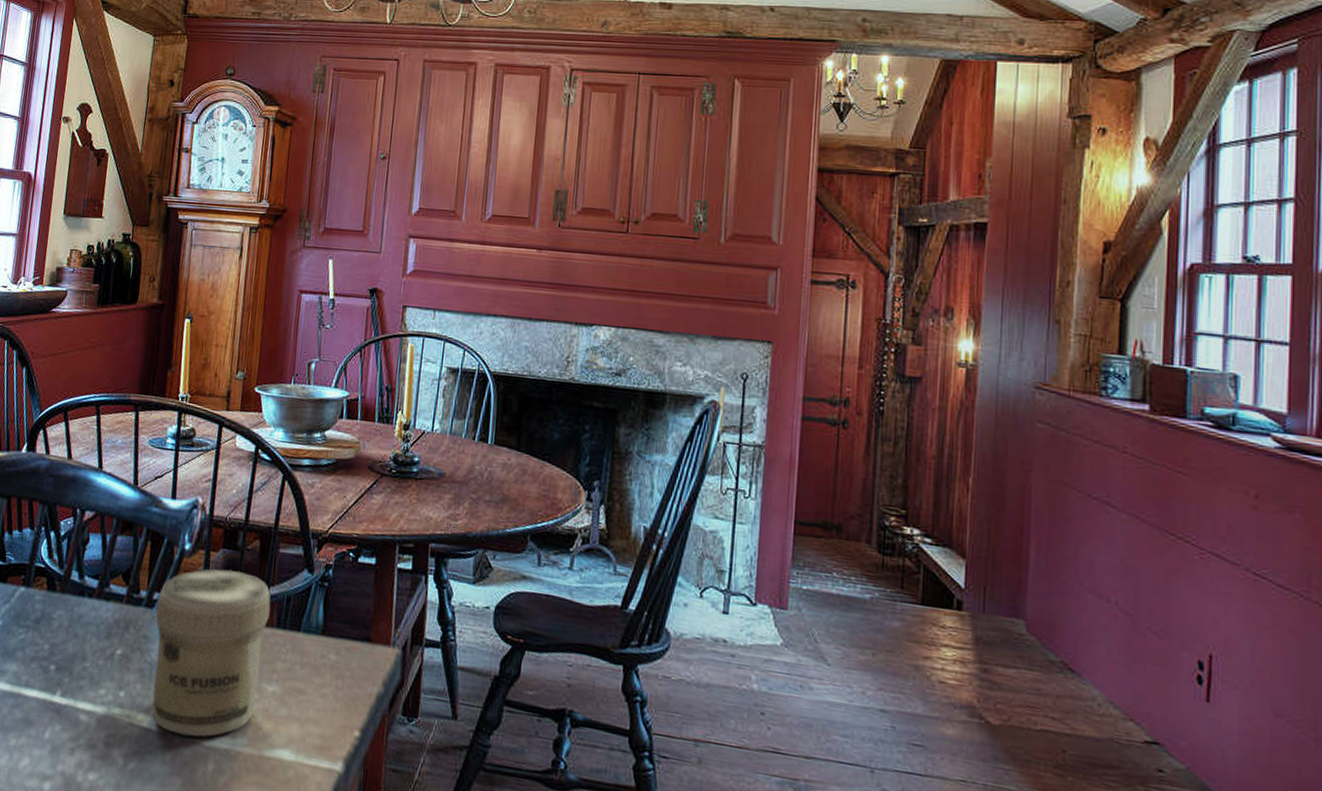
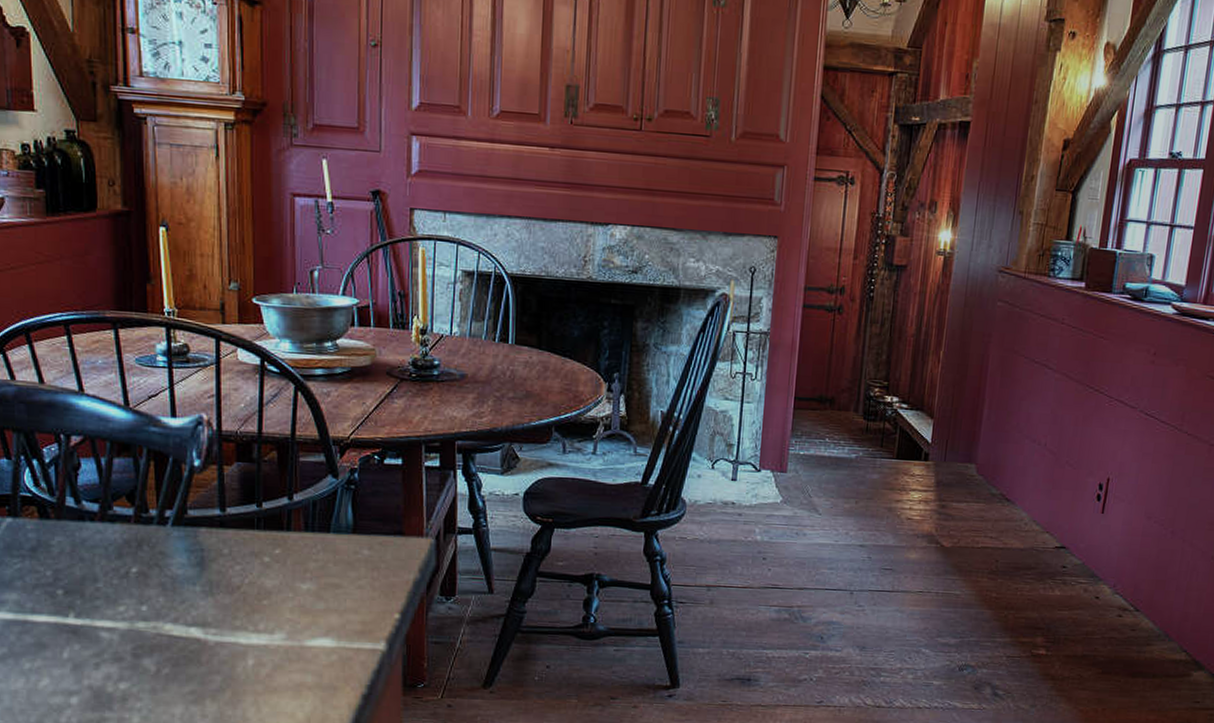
jar: present [152,568,271,737] -> none [170,482,296,638]

